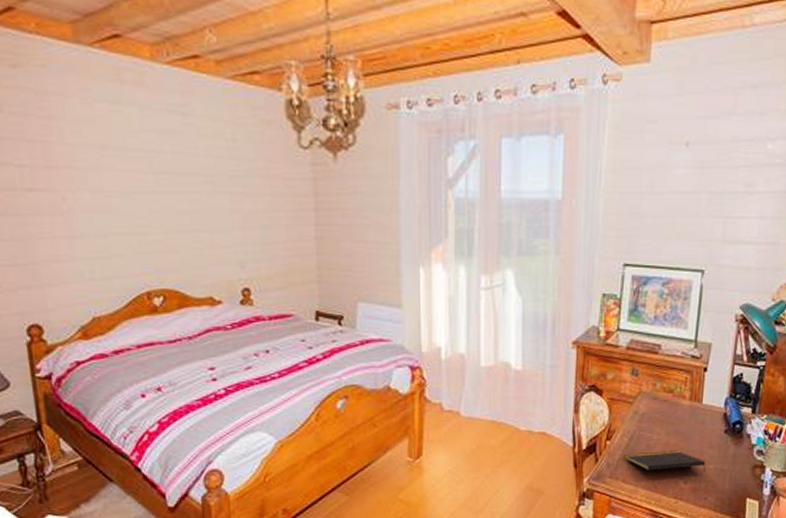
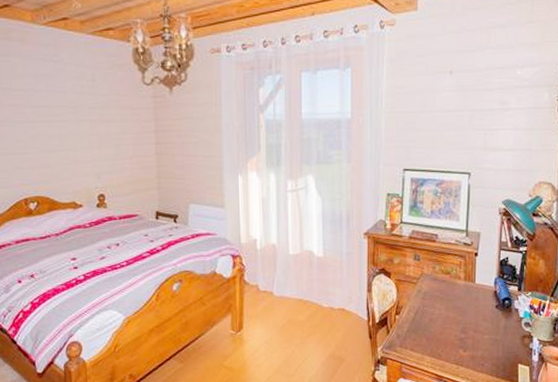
notepad: present [624,450,706,473] -> none [411,323,481,343]

